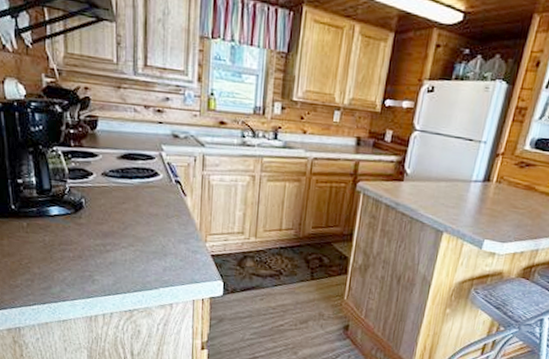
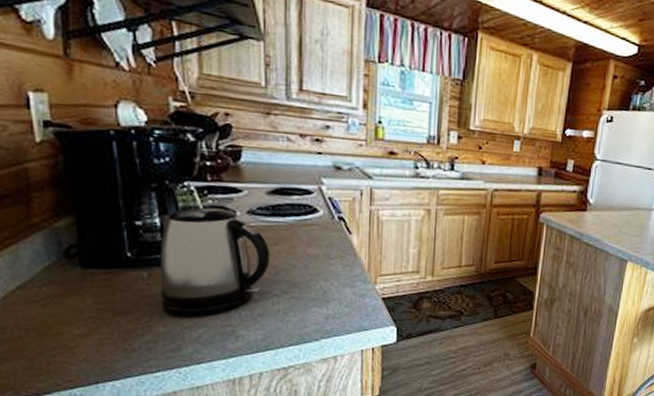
kettle: none [35,169,120,262] -> present [159,207,270,317]

